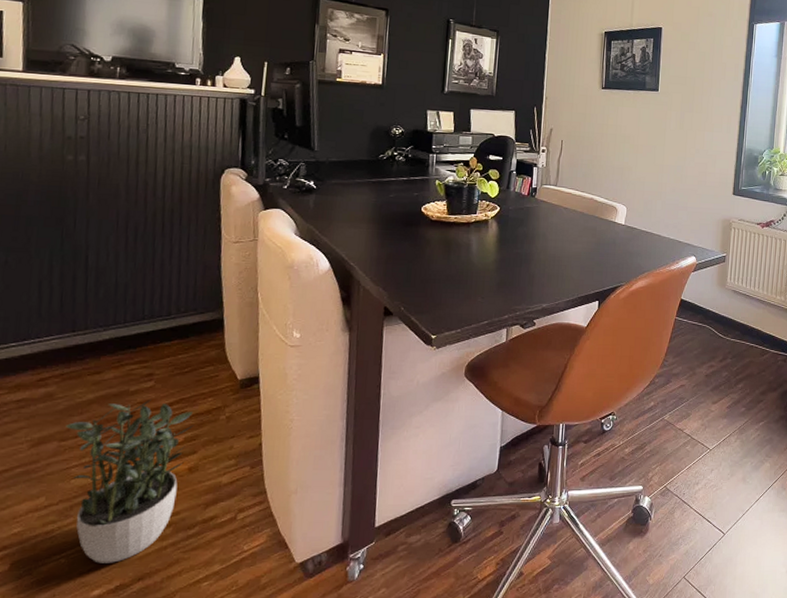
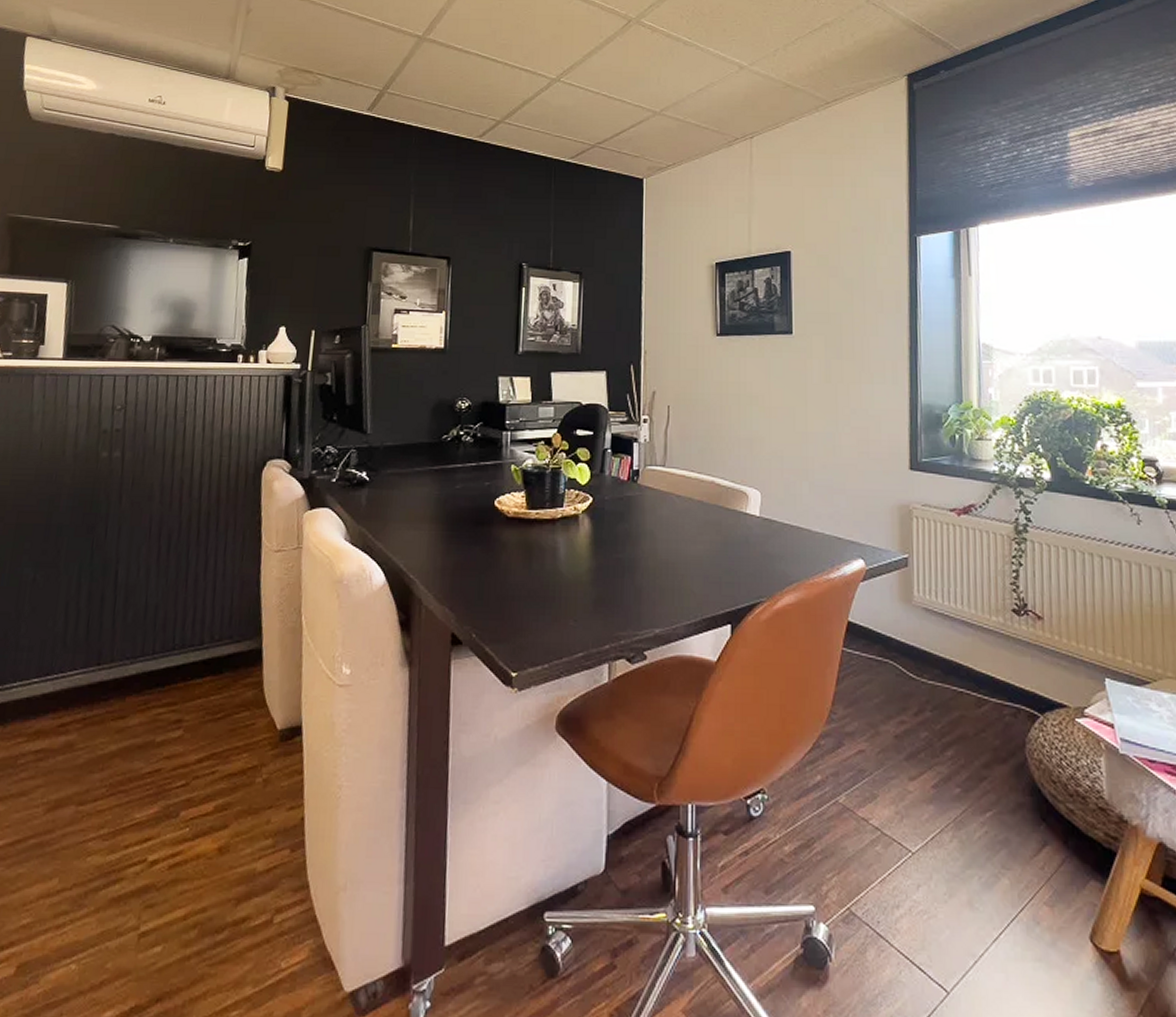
potted plant: present [66,398,194,564] -> none [85,752,226,975]

